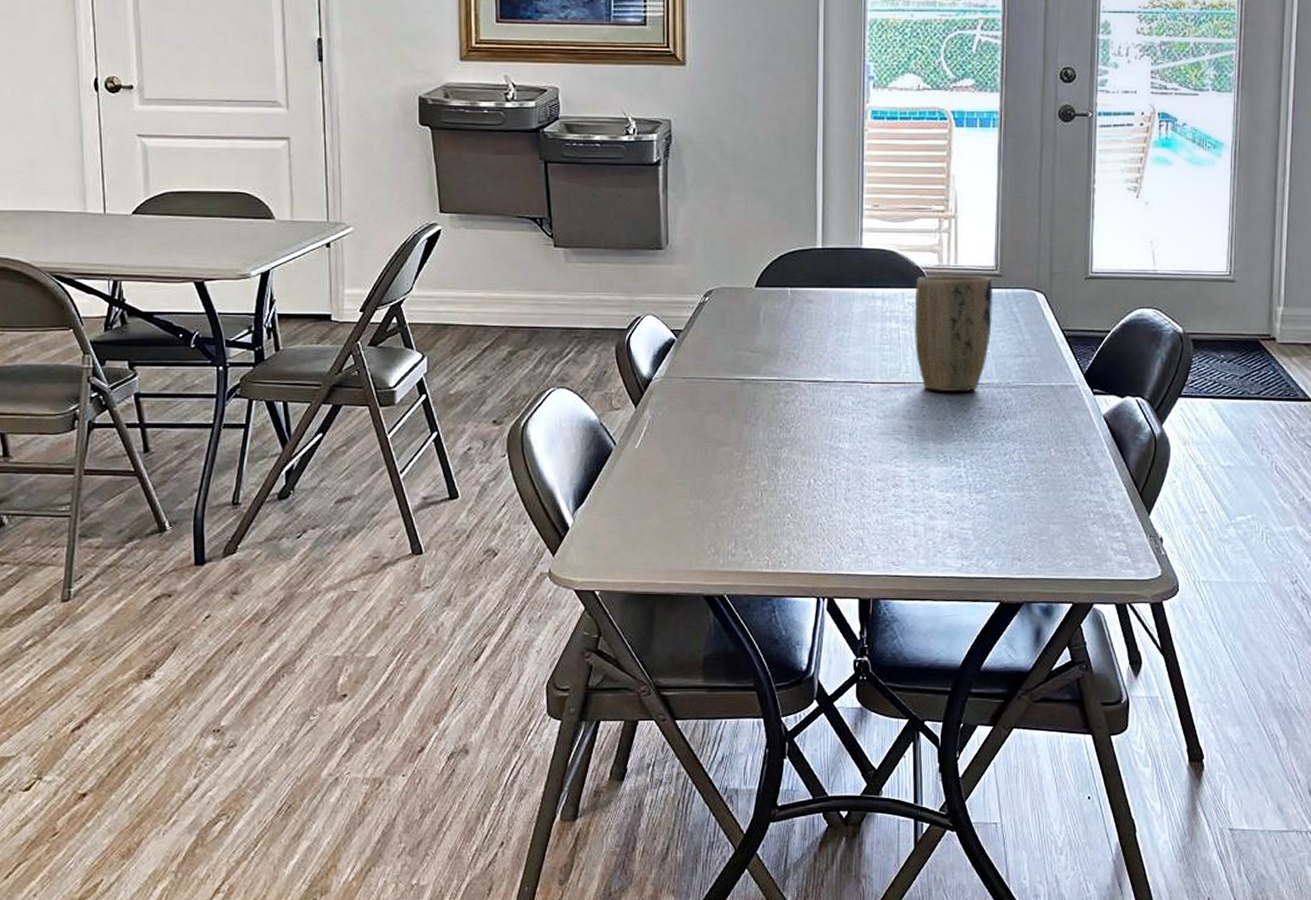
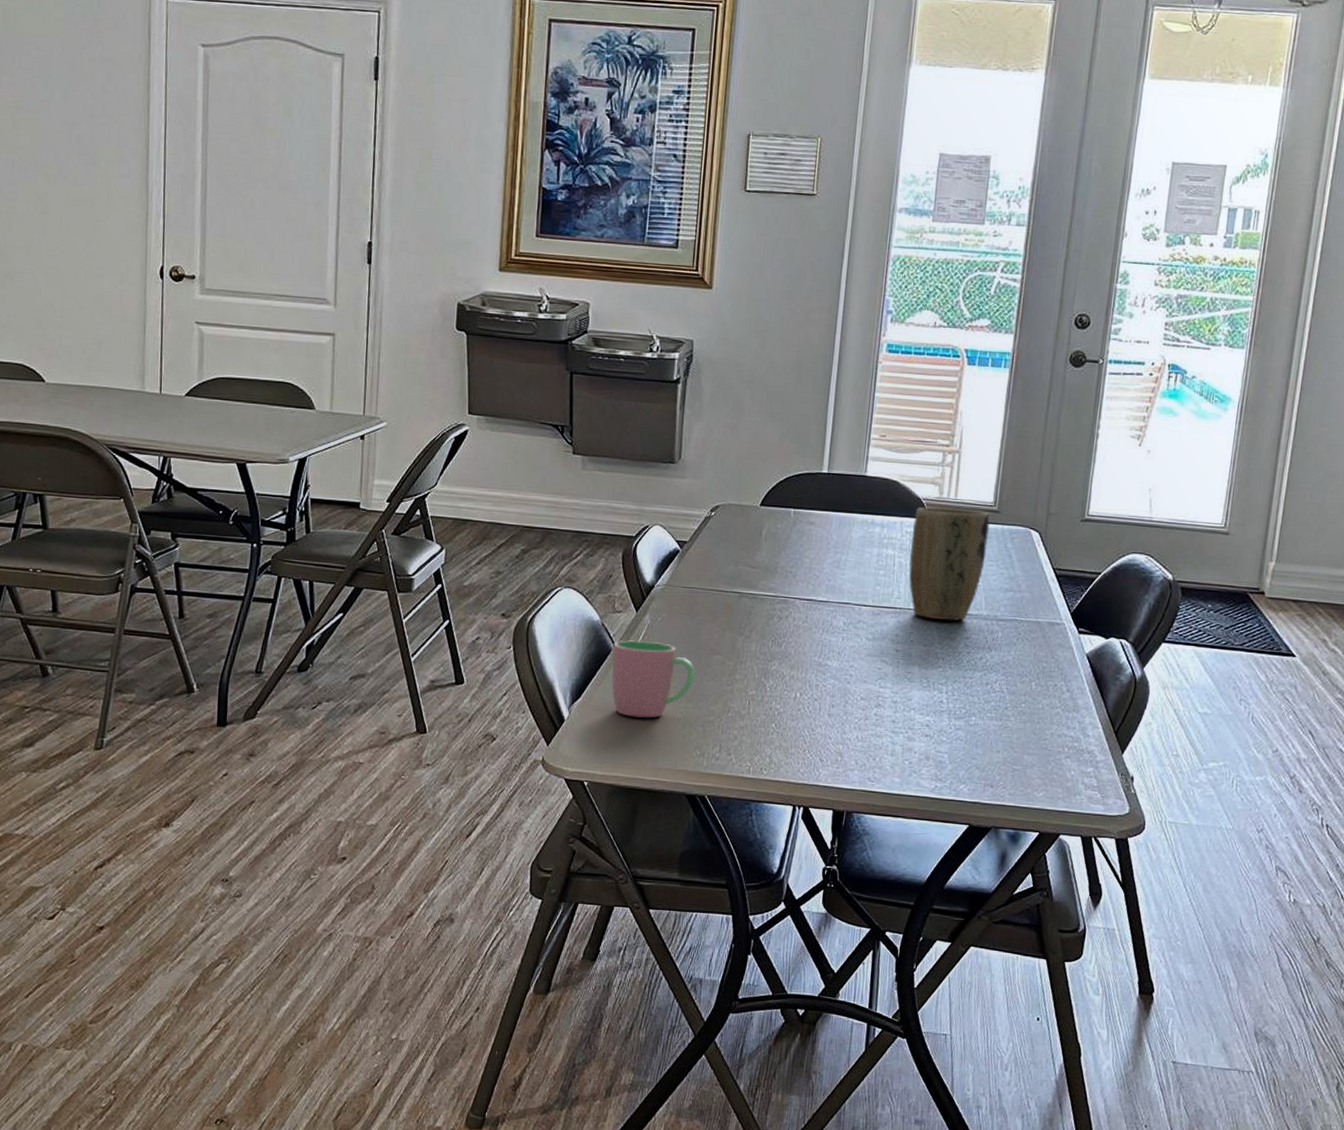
cup: none [614,438,702,518] -> present [611,640,695,718]

